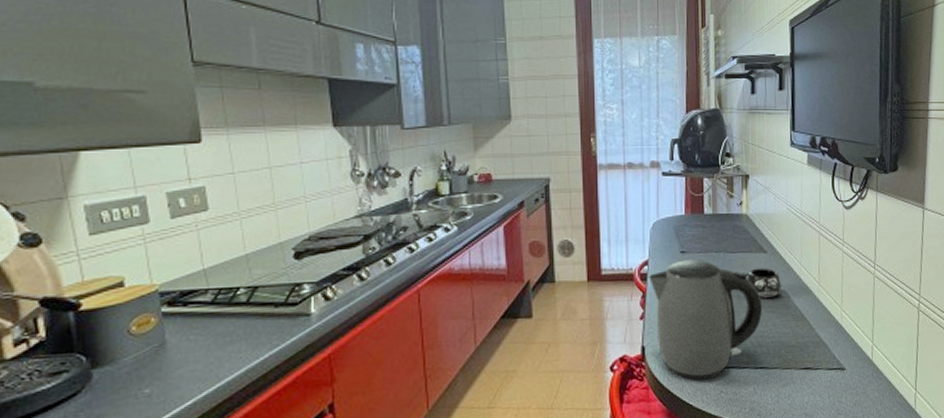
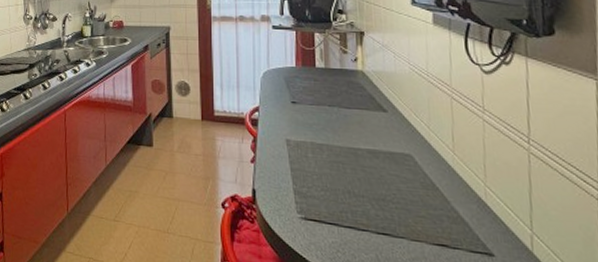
kettle: present [649,259,763,381] -> none [260,110,385,235]
mug: present [746,268,782,298] -> none [363,127,407,160]

